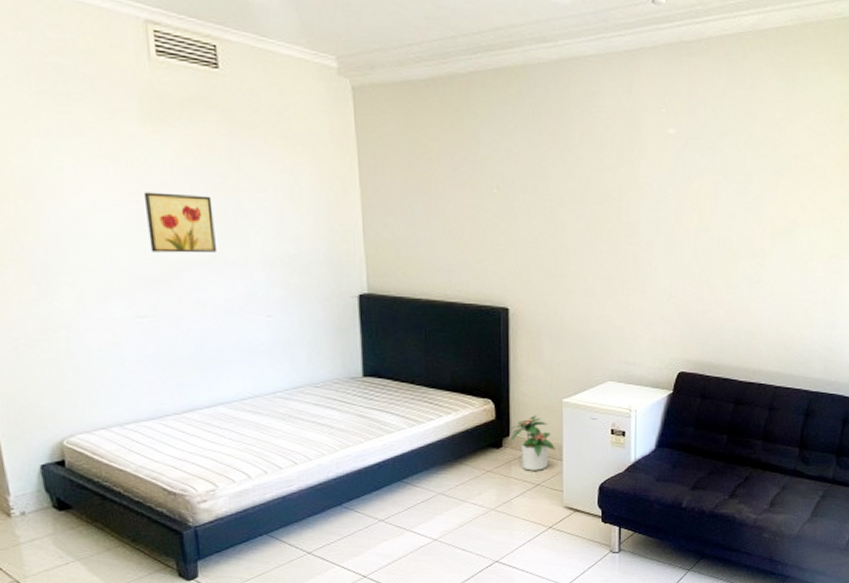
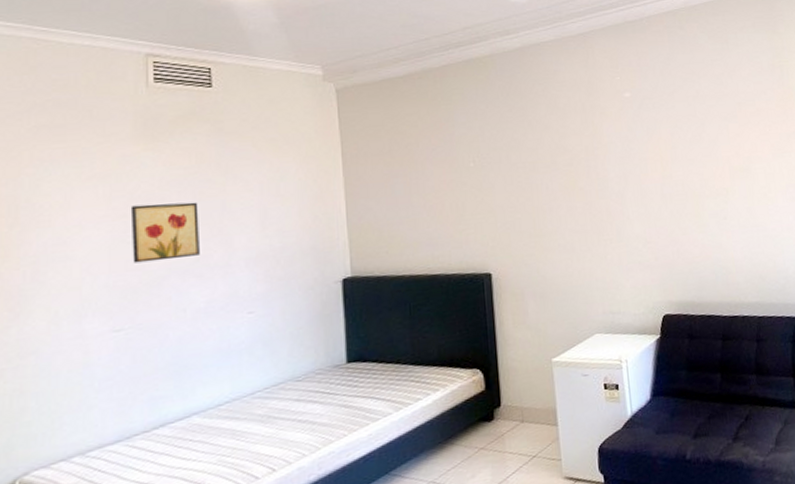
potted plant: present [511,415,555,471] -> none [502,379,549,442]

